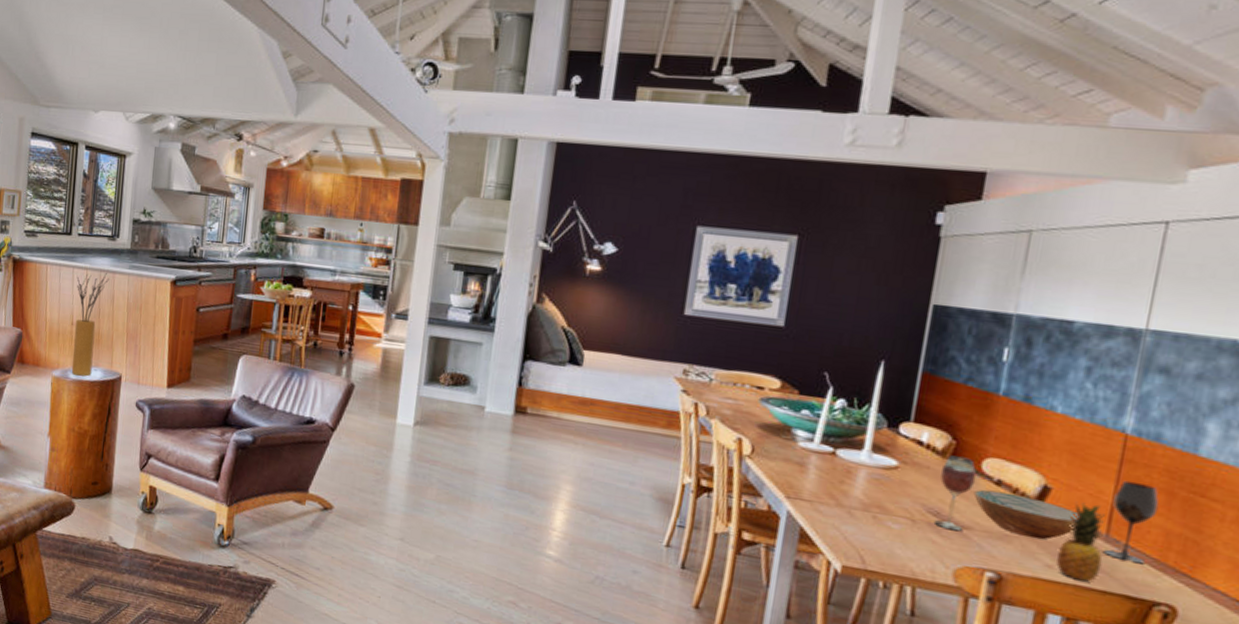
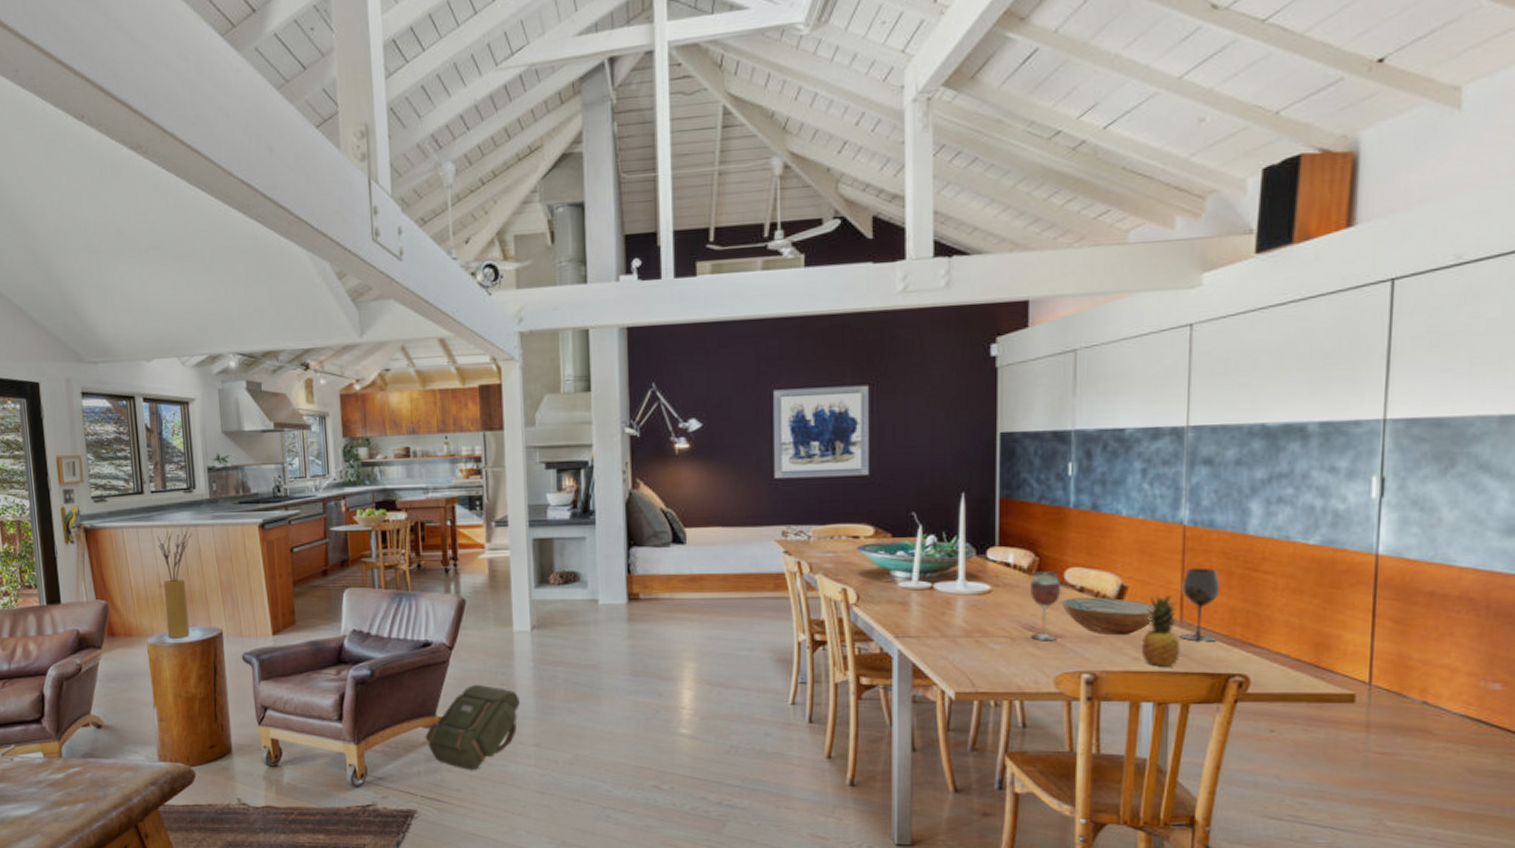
backpack: none [294,468,392,552] -> present [425,684,520,770]

